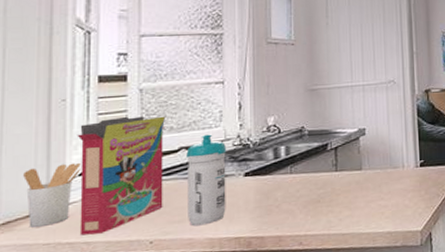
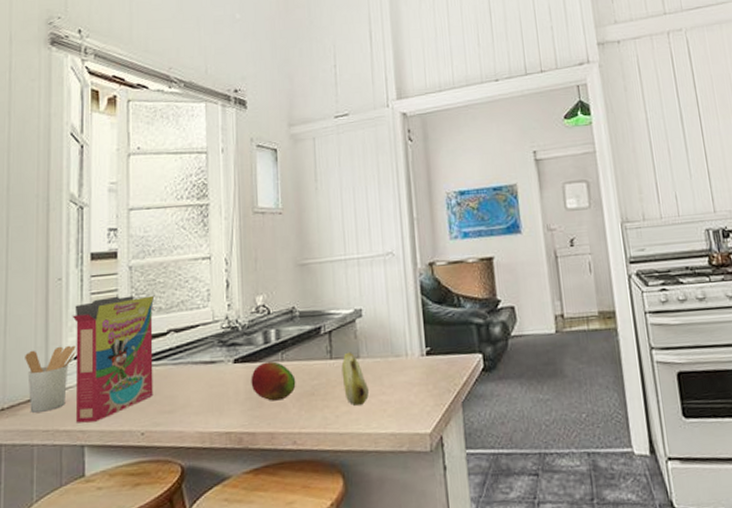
water bottle: present [186,134,227,227] -> none [175,315,216,418]
fruit: none [260,174,303,209] -> present [251,361,296,401]
banana: none [345,165,370,210] -> present [341,352,370,406]

